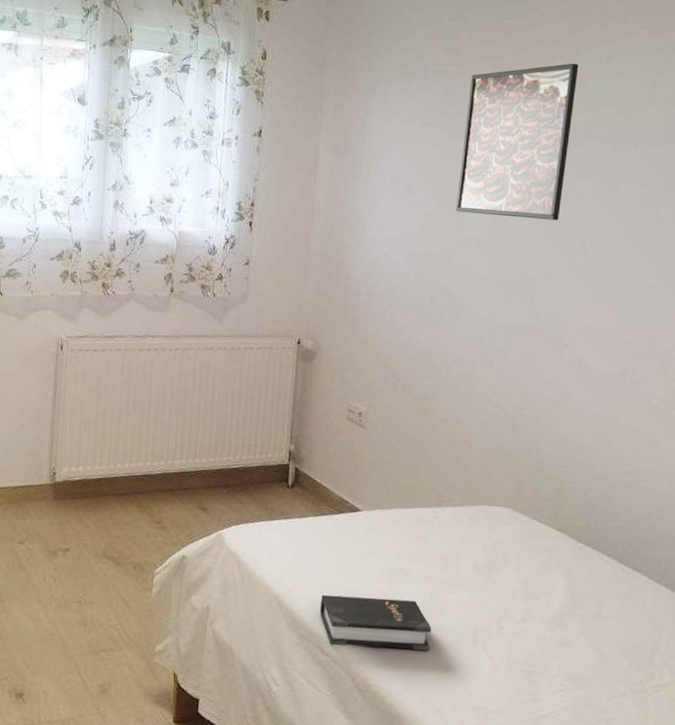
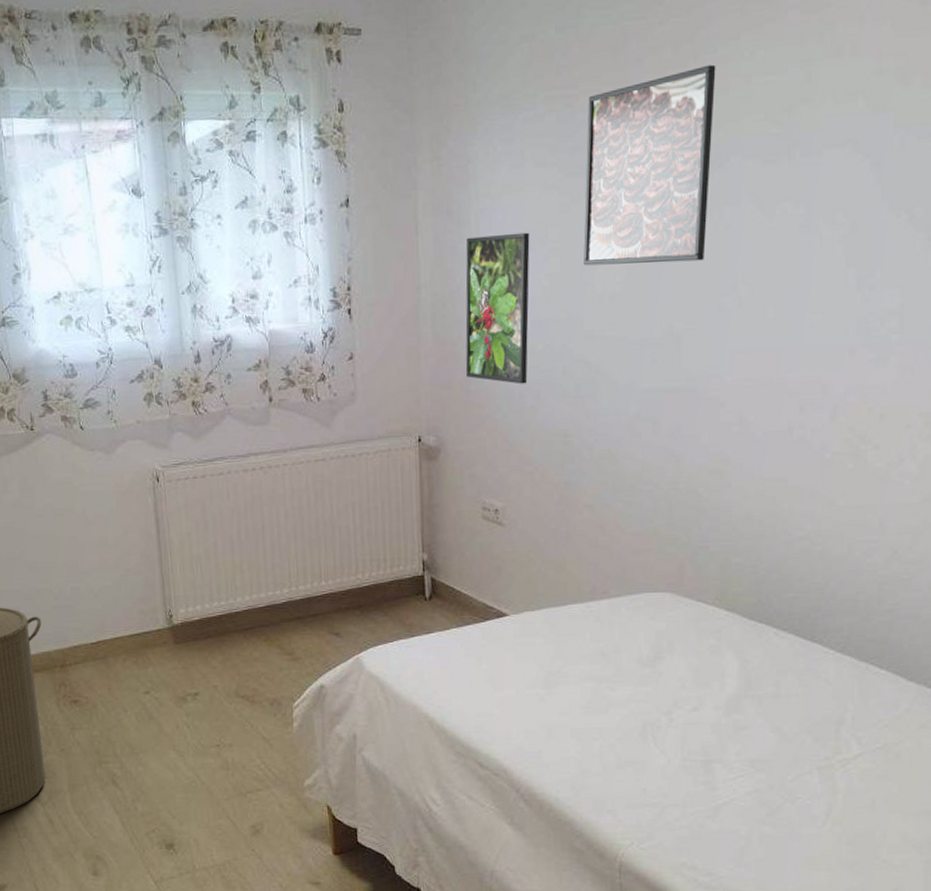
hardback book: present [320,594,432,651] -> none [474,702,597,759]
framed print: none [345,175,412,306] -> present [465,232,530,384]

